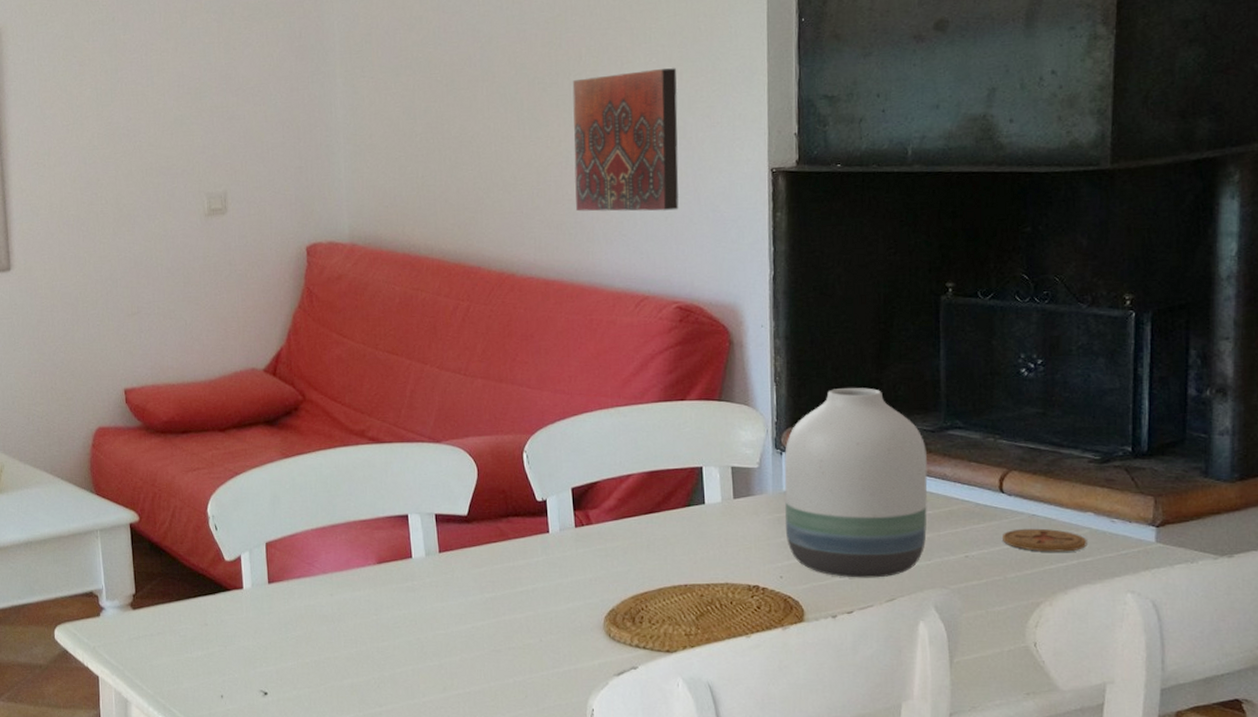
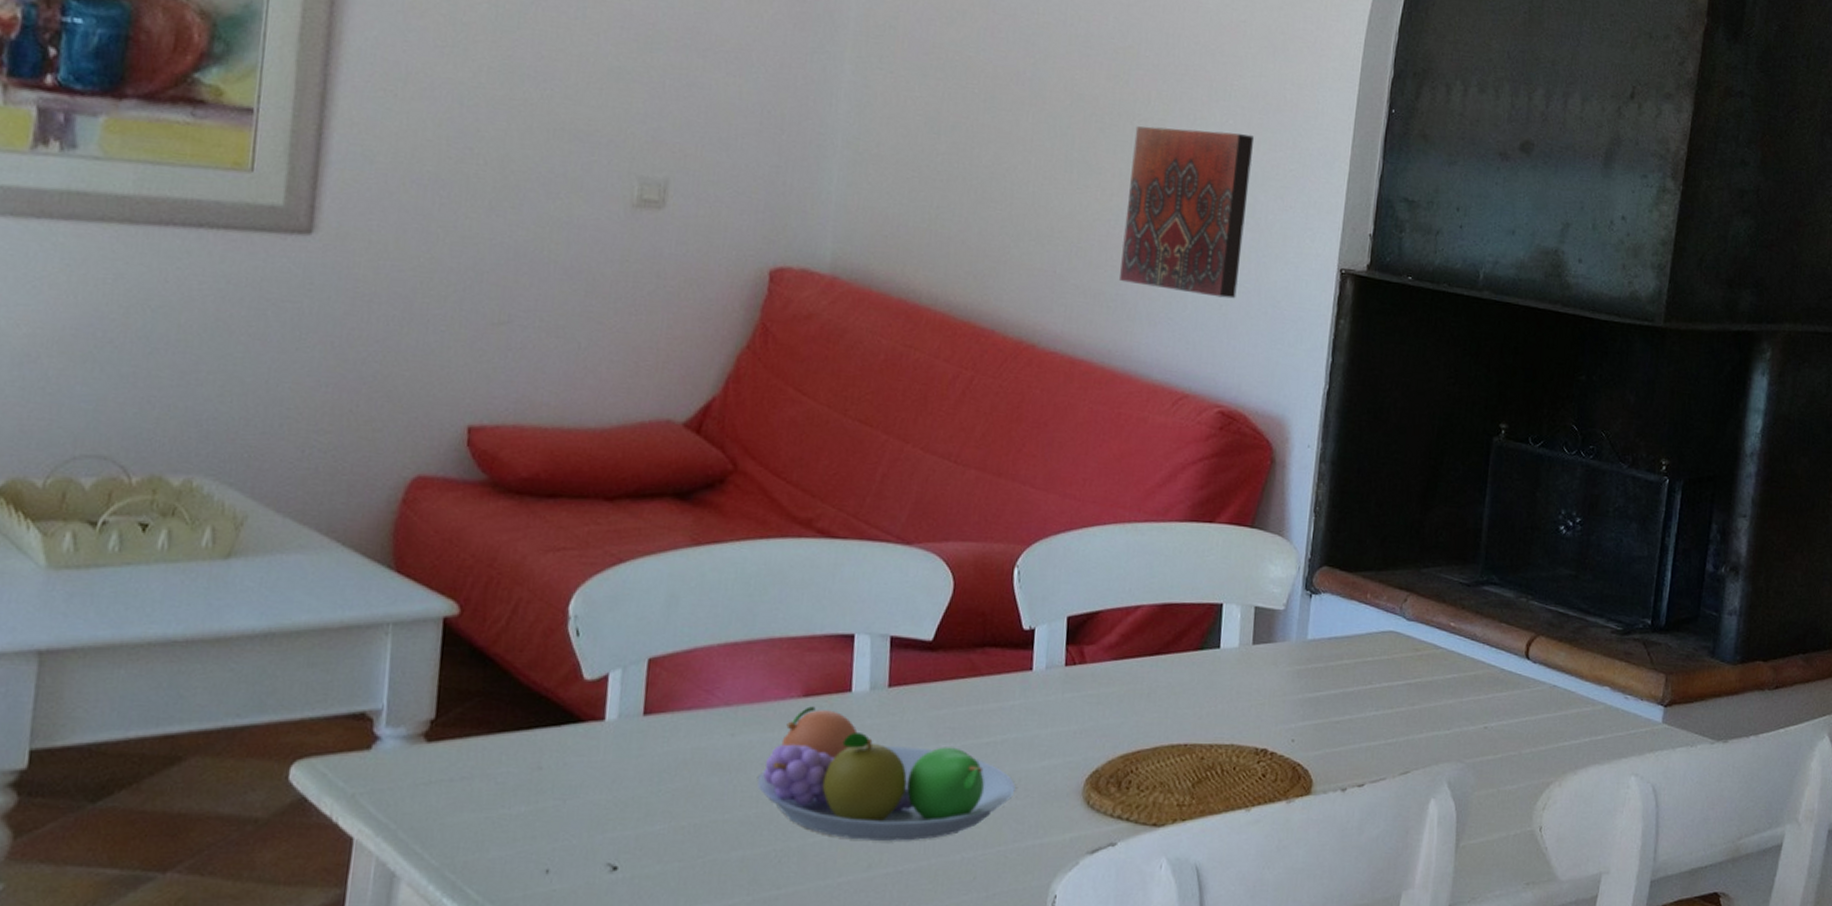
fruit bowl: none [353,571,549,669] -> present [757,706,1016,841]
vase: present [784,387,928,578] -> none [1304,527,1460,747]
coaster: present [1002,528,1087,552] -> none [1522,700,1601,728]

